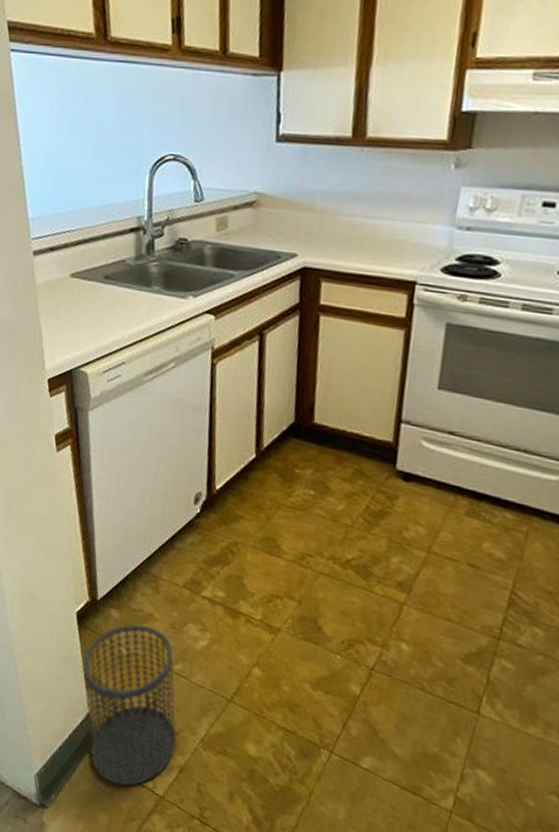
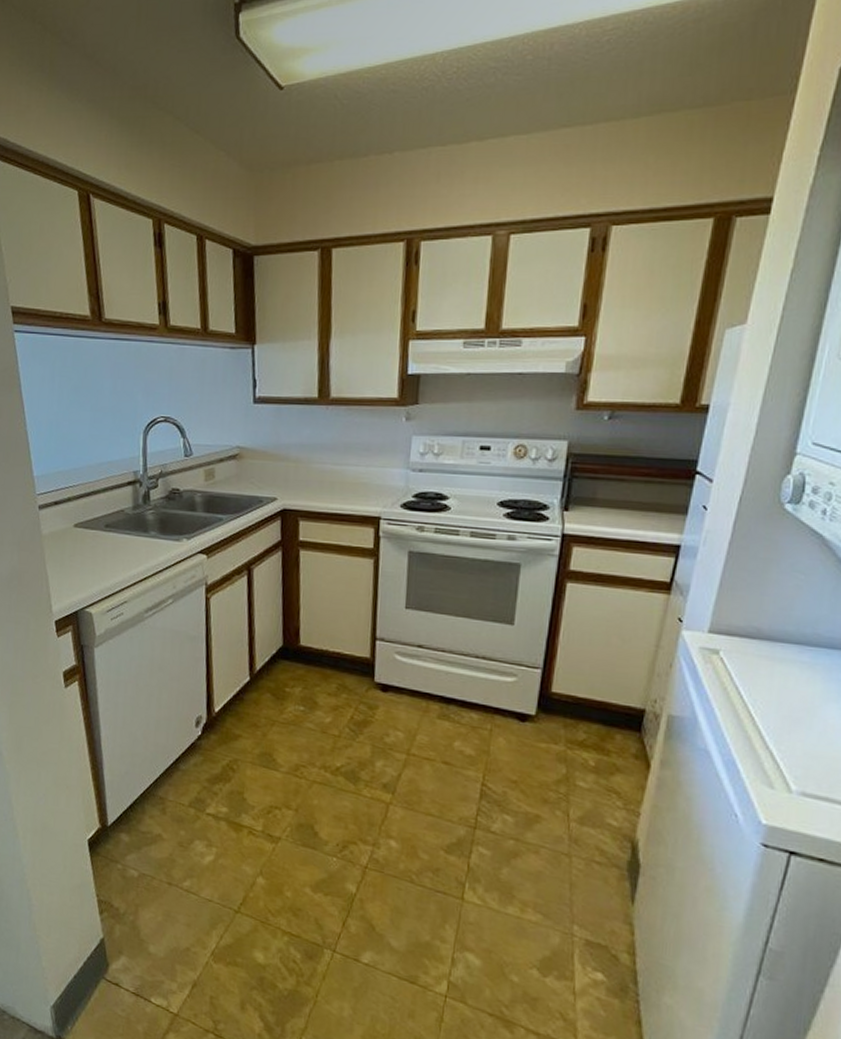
wastebasket: present [82,624,177,786] -> none [94,846,189,1008]

